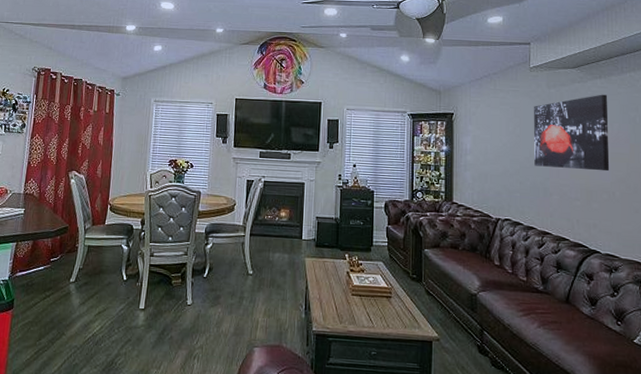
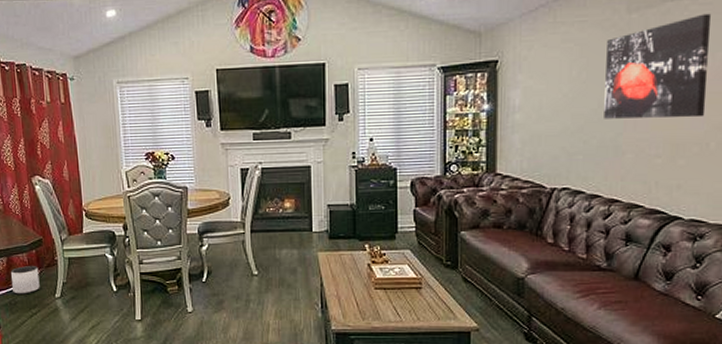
planter: none [32,250,60,277] -> present [11,266,40,294]

